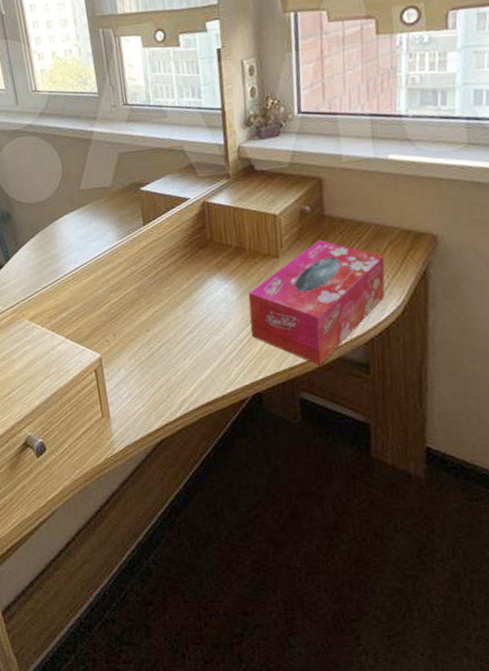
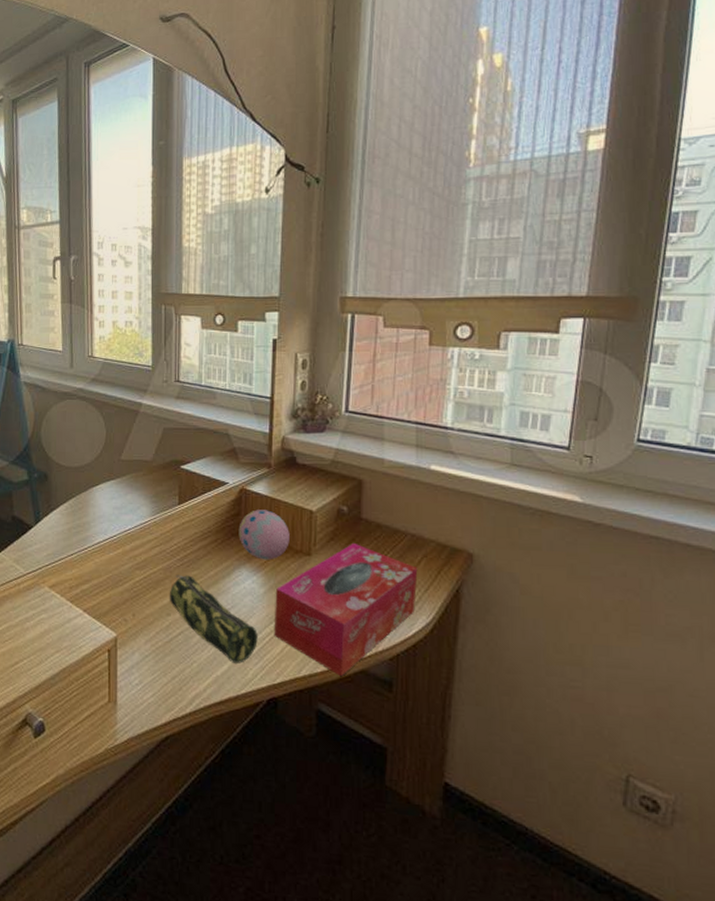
pencil case: none [145,291,237,367] -> present [169,575,258,664]
decorative egg: none [205,219,257,268] -> present [238,509,290,560]

